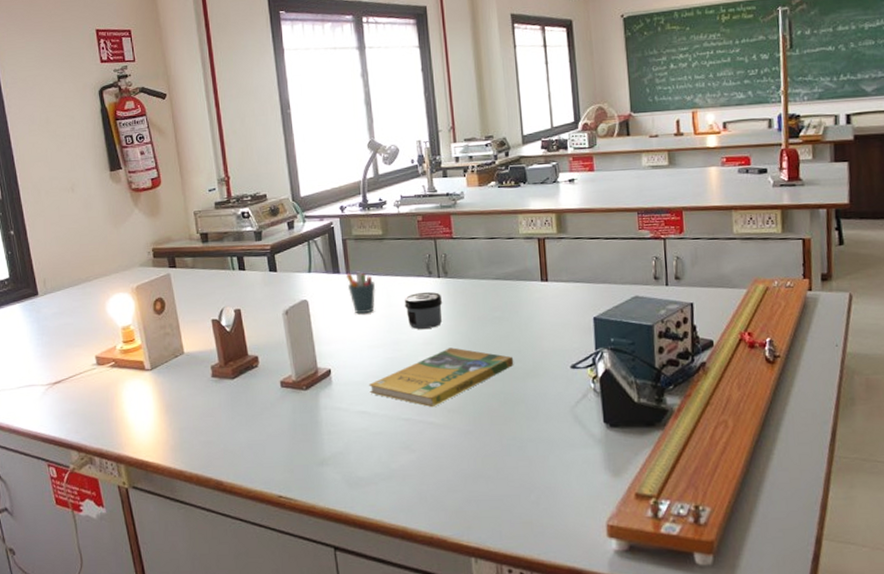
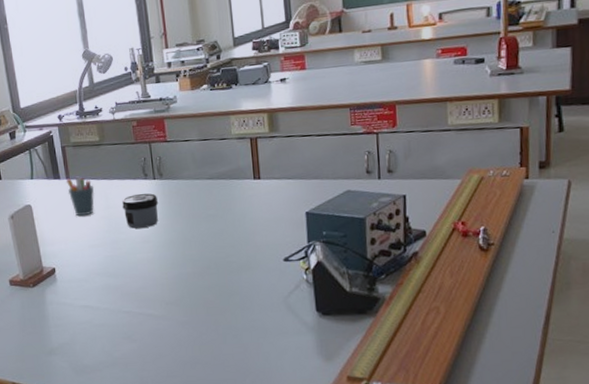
booklet: present [369,347,514,408] -> none [91,245,228,301]

